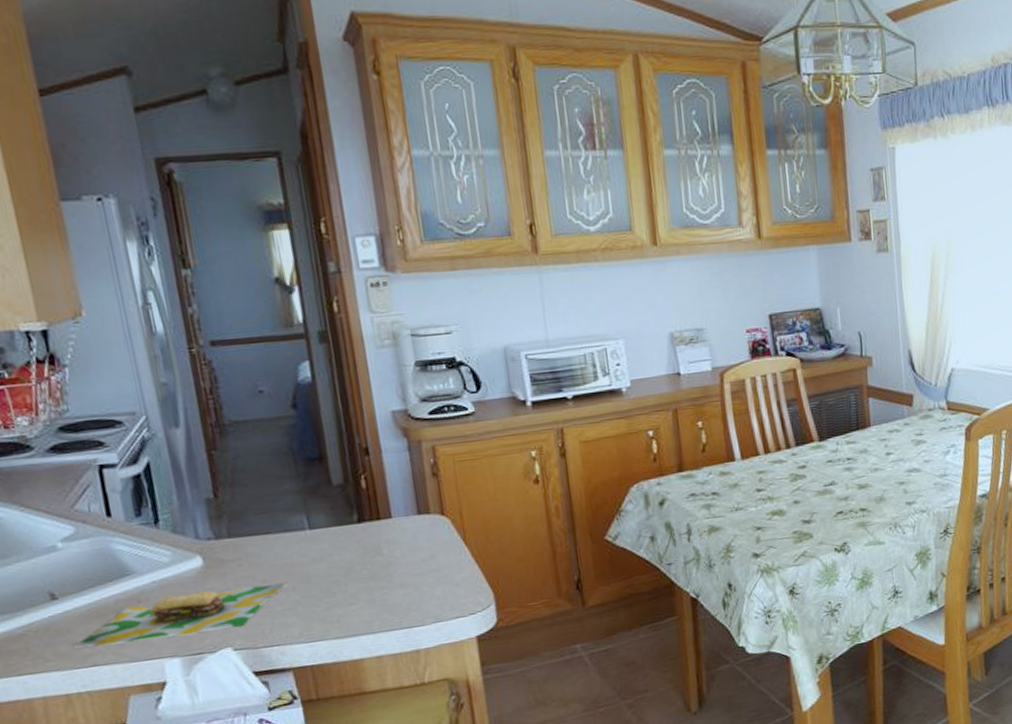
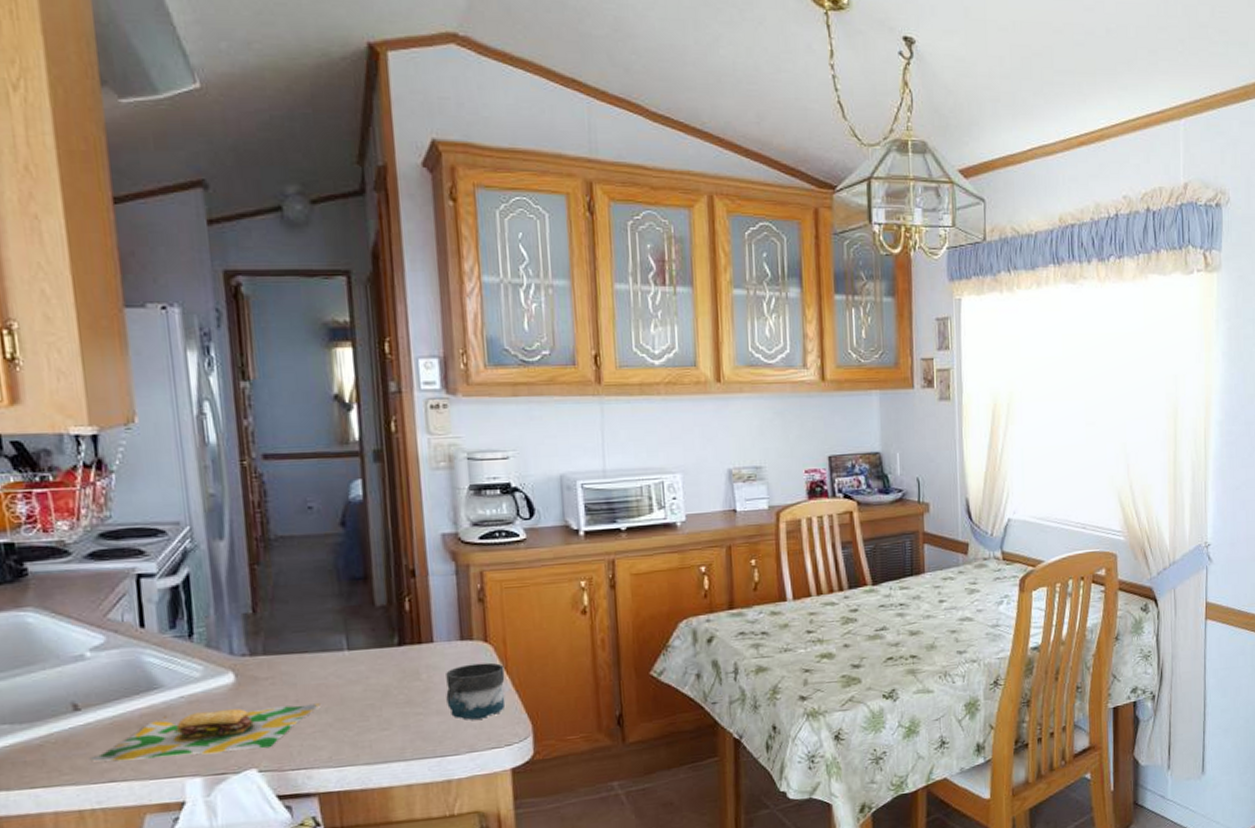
mug: none [406,534,466,592] -> present [446,662,505,720]

